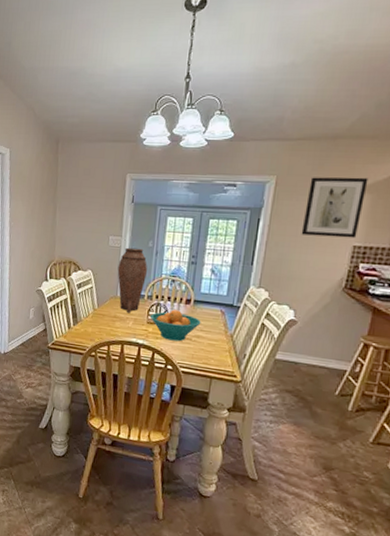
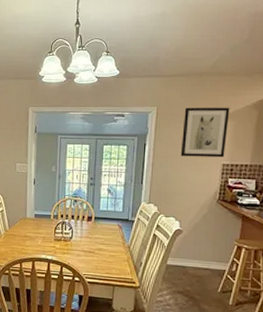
vase: present [117,247,148,312] -> none [25,173,53,231]
fruit bowl: present [149,310,201,342] -> none [56,227,102,255]

